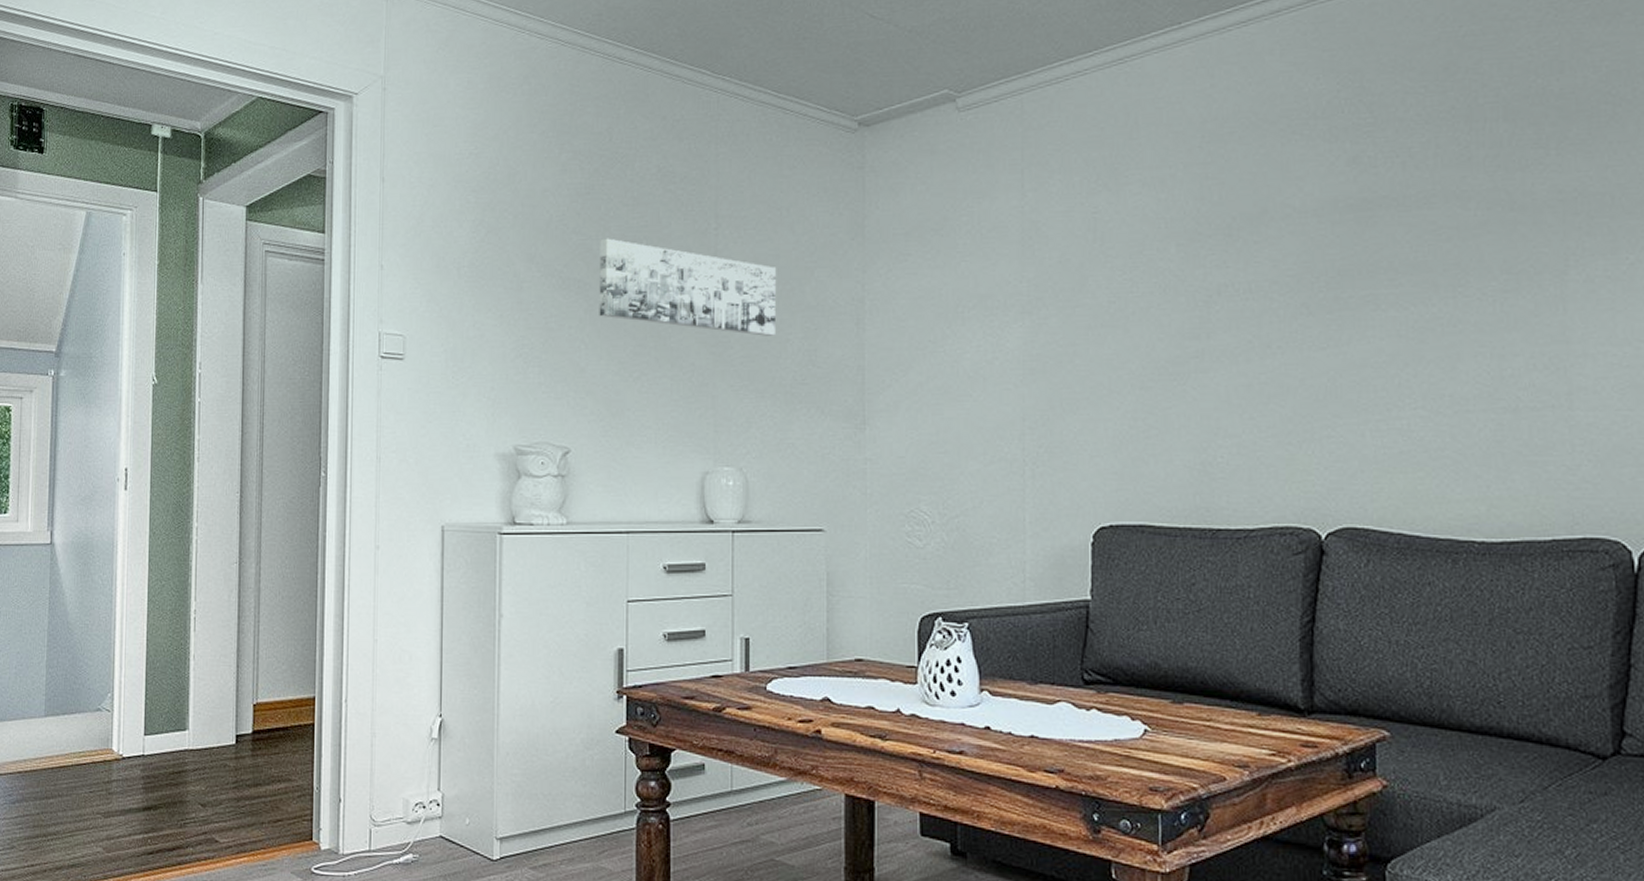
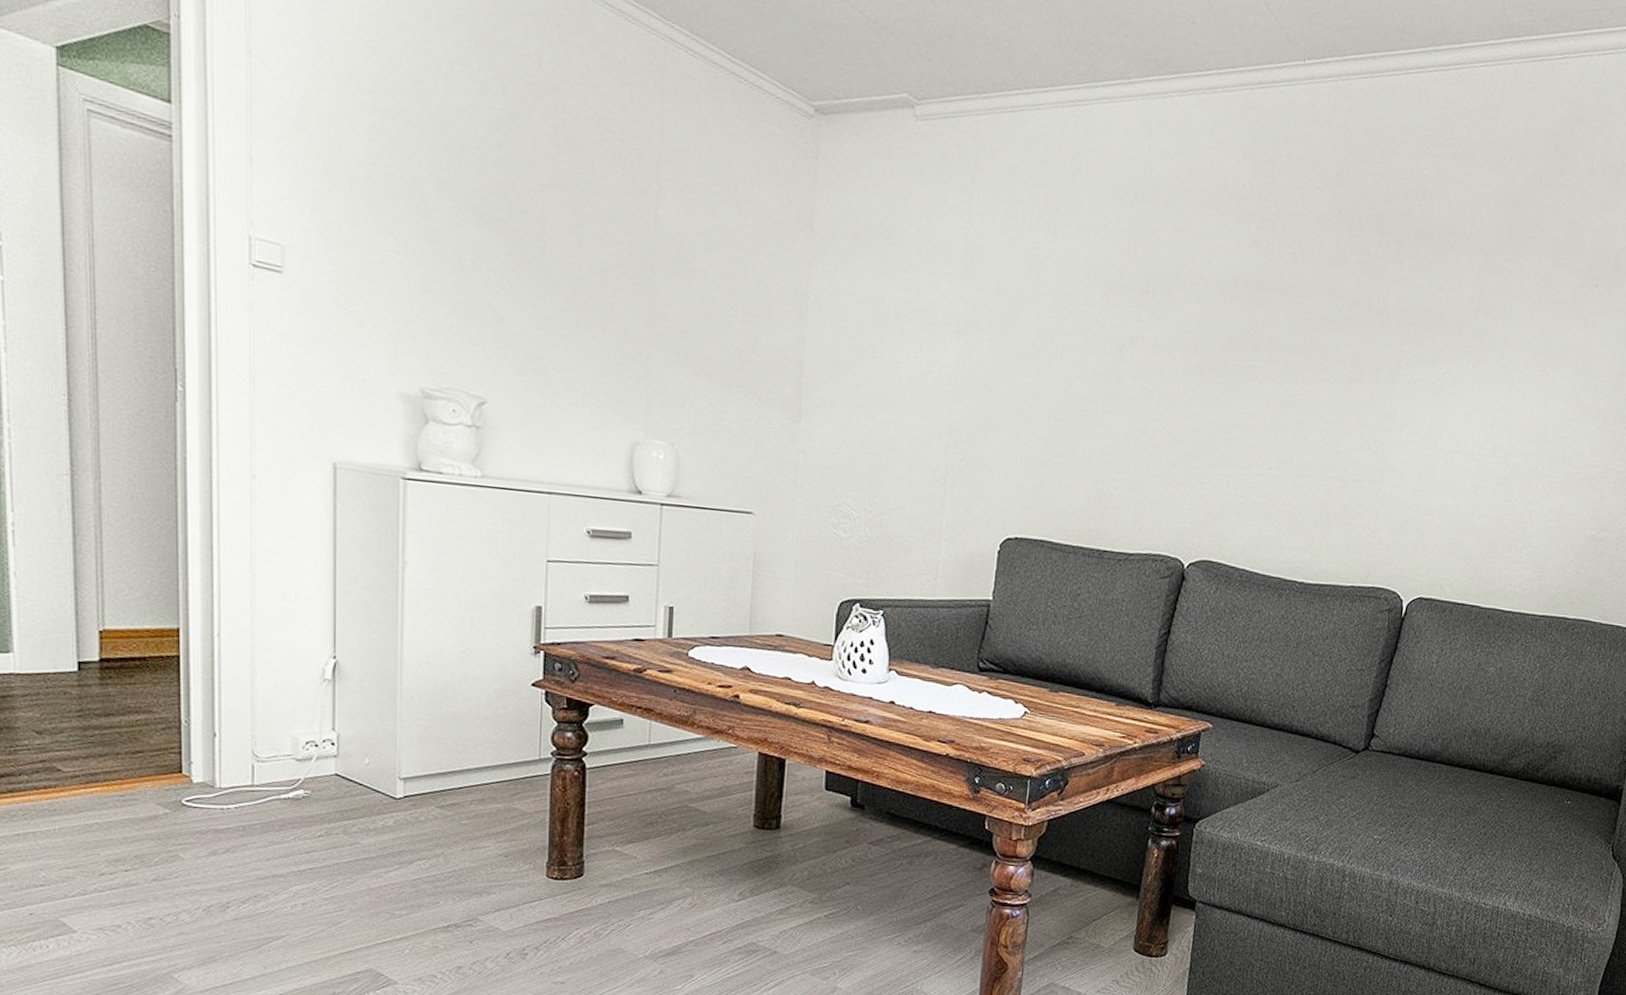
wall art: present [599,238,777,336] -> none [522,177,721,315]

